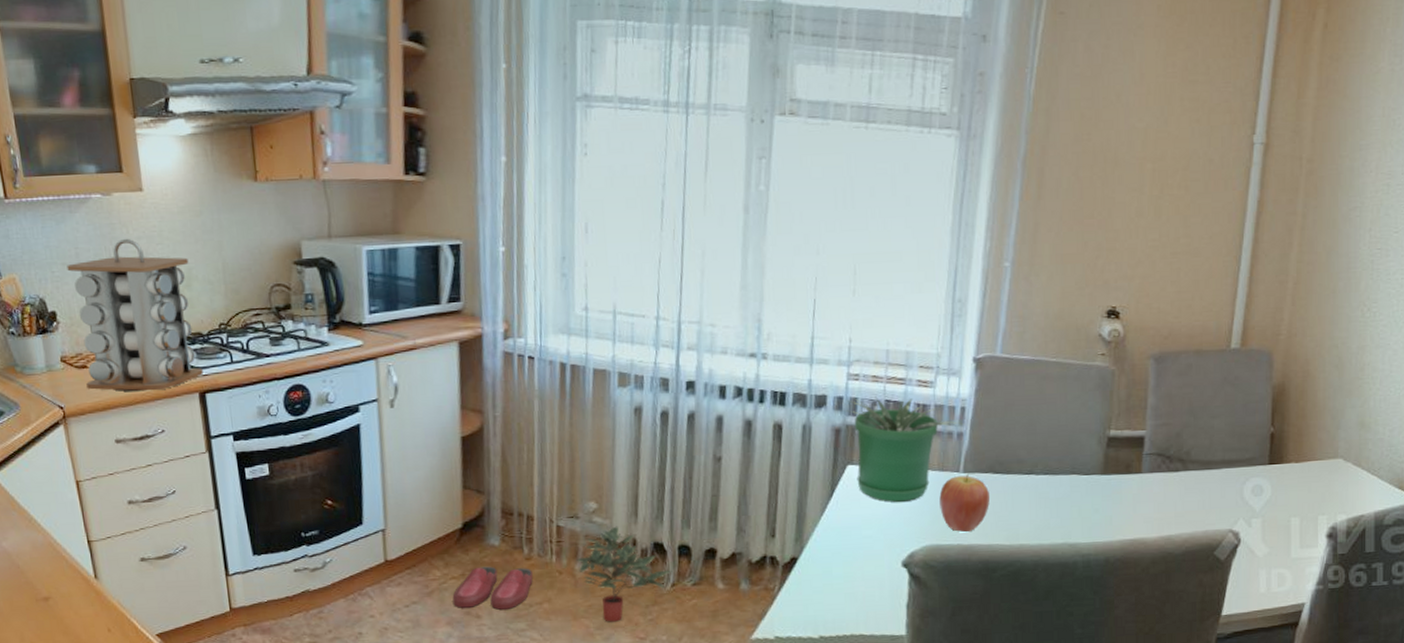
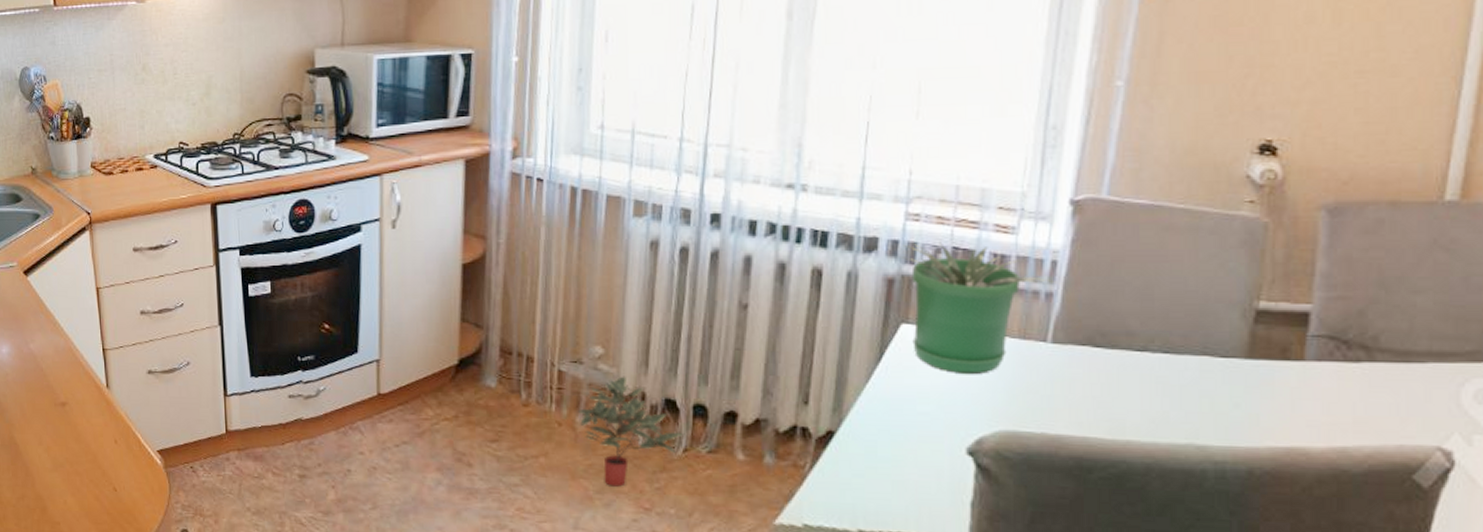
spice rack: present [67,239,203,392] -> none [102,46,216,201]
slippers: present [452,566,533,610] -> none [444,409,530,460]
fruit: present [939,474,990,533] -> none [1019,346,1086,419]

